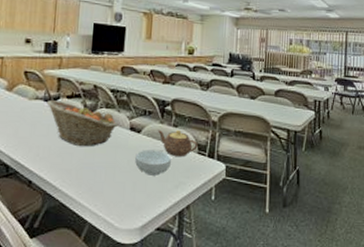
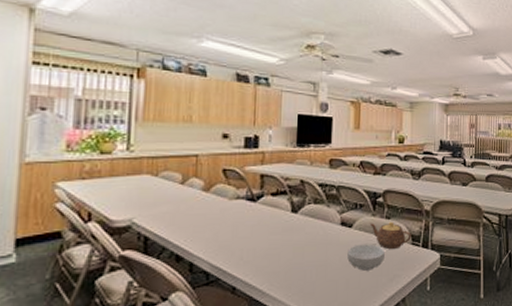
fruit basket: present [46,100,119,146] -> none [249,199,329,246]

